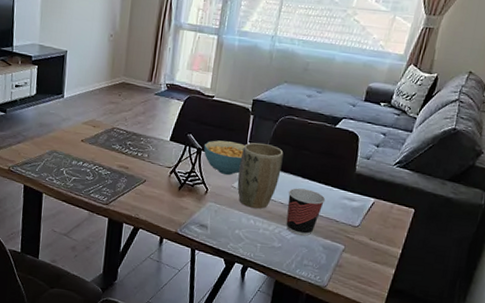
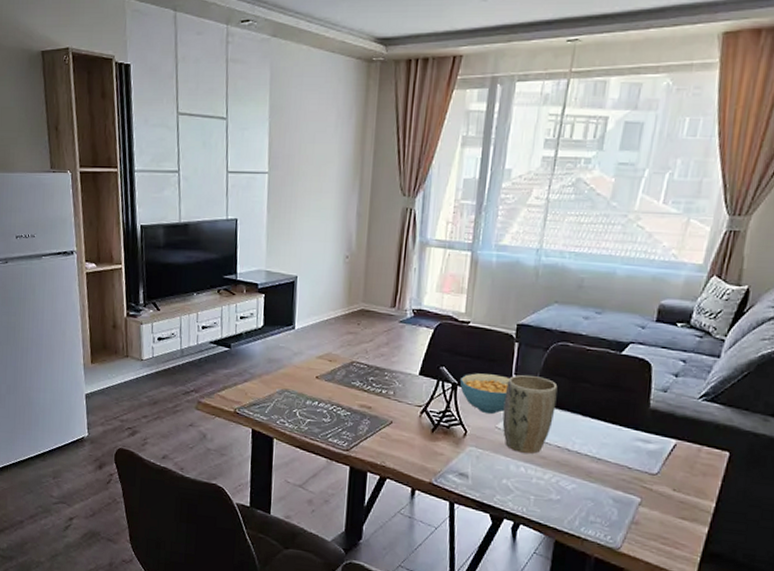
cup: present [286,188,326,236] -> none [565,428,614,486]

